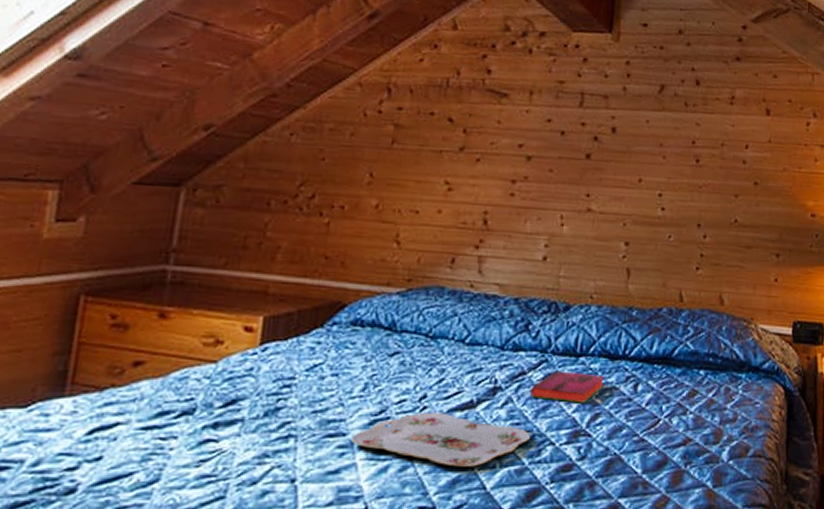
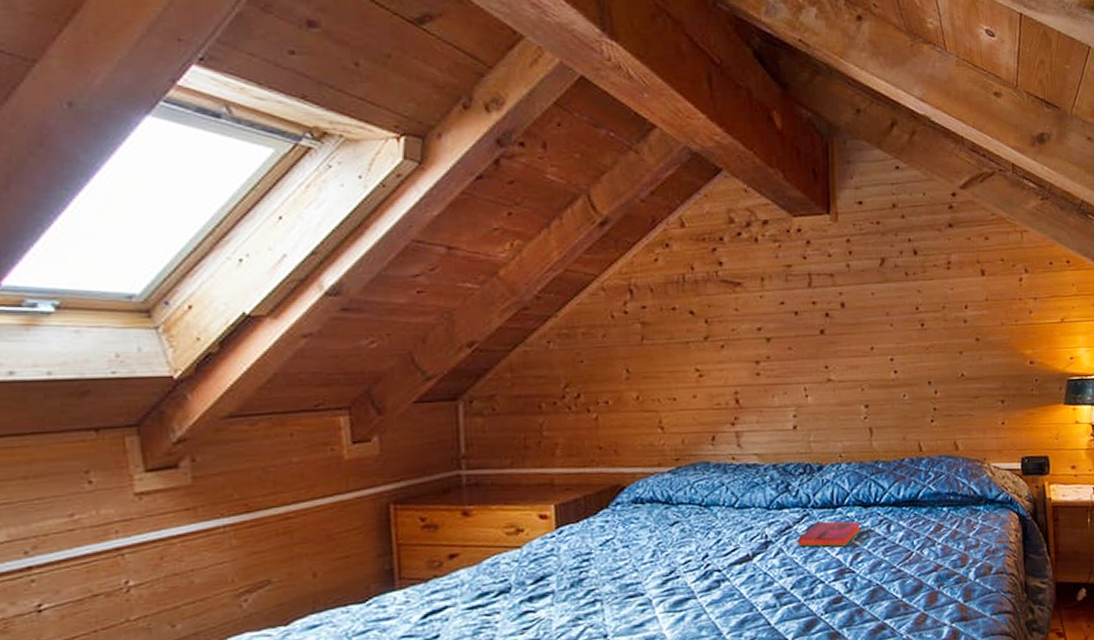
serving tray: present [351,412,531,467] -> none [649,567,803,610]

